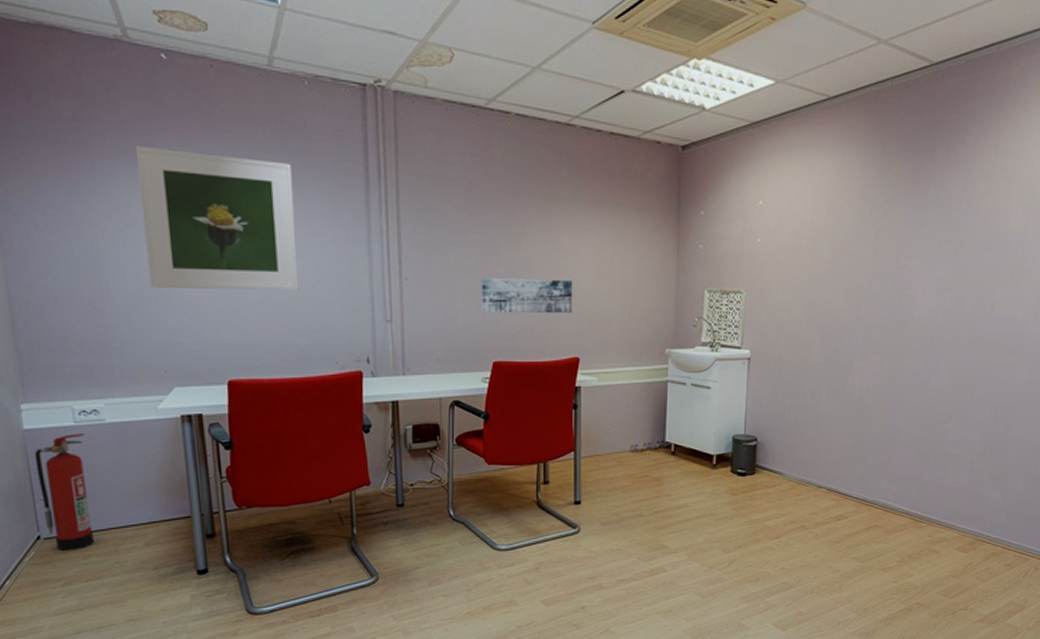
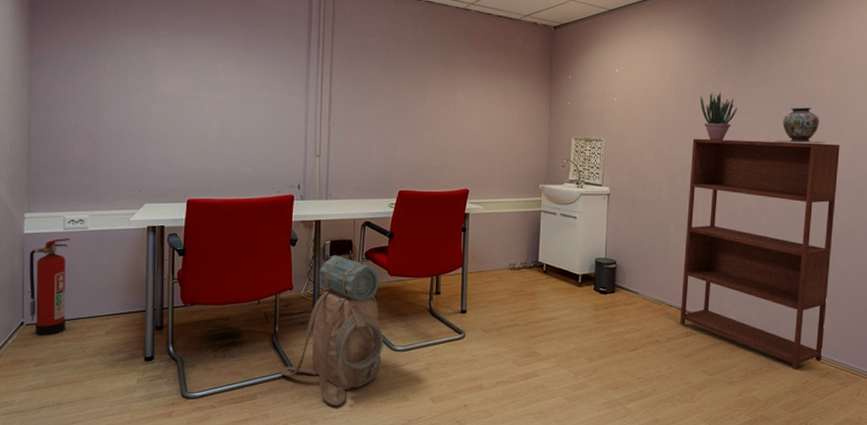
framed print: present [135,146,299,291] -> none [136,20,253,131]
backpack: none [362,442,484,615] -> present [280,255,384,407]
wall art: present [481,278,573,314] -> none [391,124,466,153]
bookshelf: none [830,287,1027,553] -> present [680,138,840,371]
potted plant: none [862,228,907,289] -> present [700,92,737,140]
decorative vase: none [948,245,1010,290] -> present [774,107,826,144]

